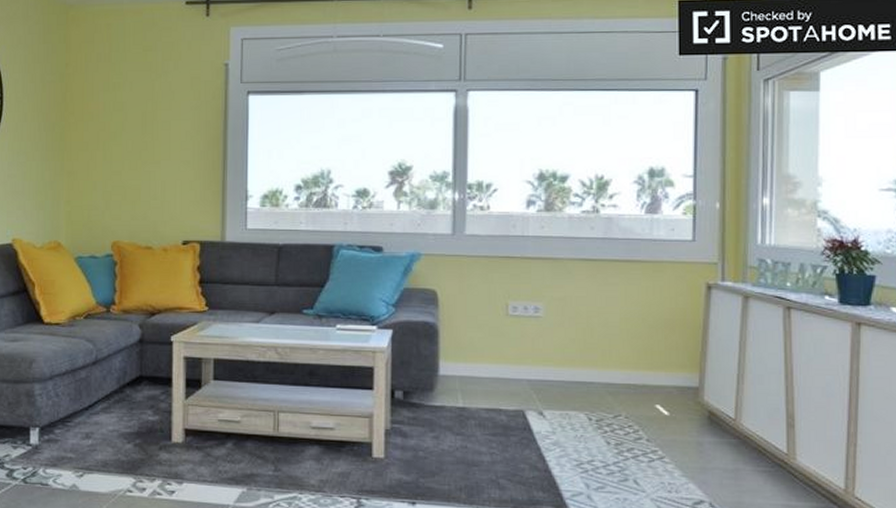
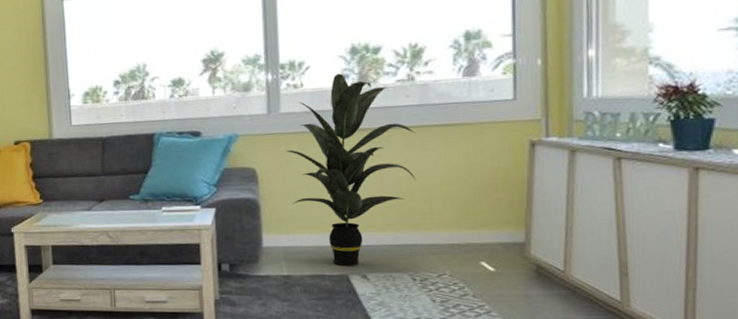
indoor plant: none [468,199,598,401] -> present [285,73,416,267]

